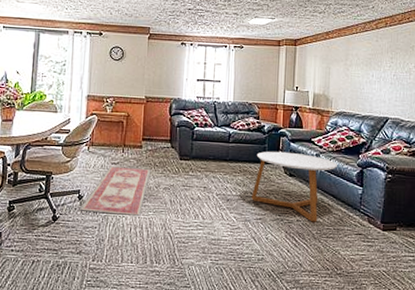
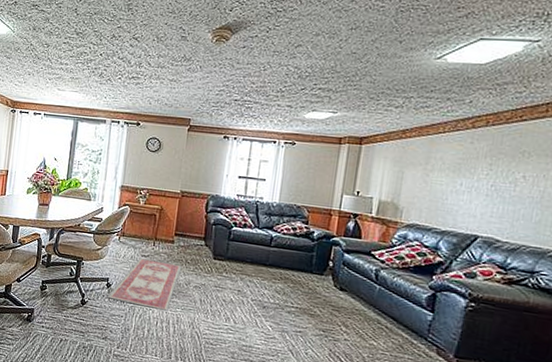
coffee table: present [252,151,337,222] -> none [292,259,402,345]

